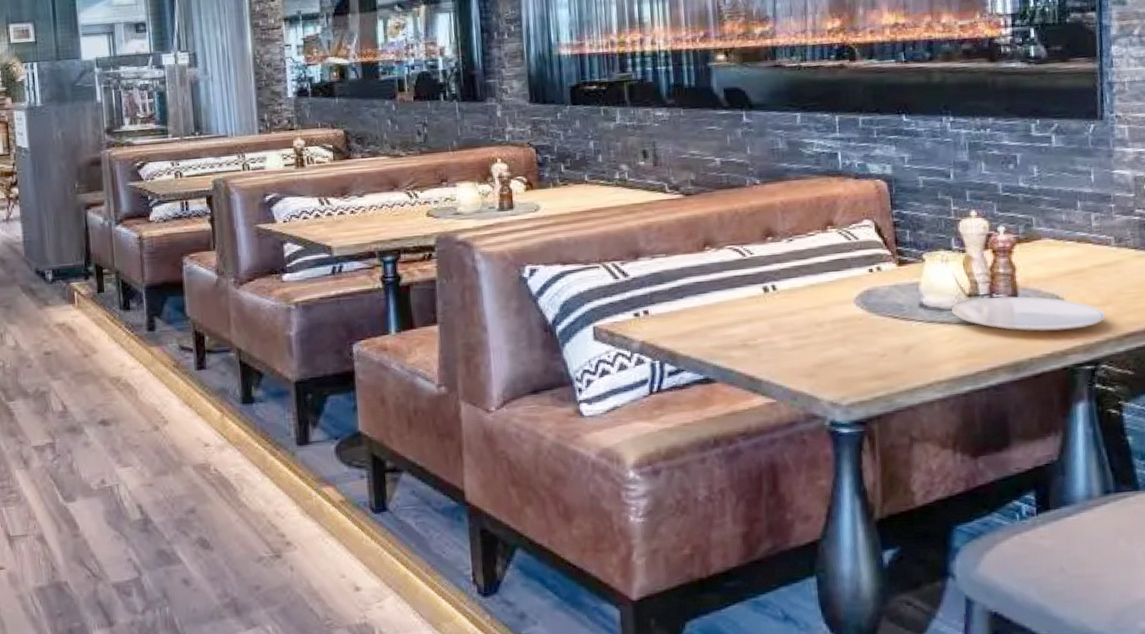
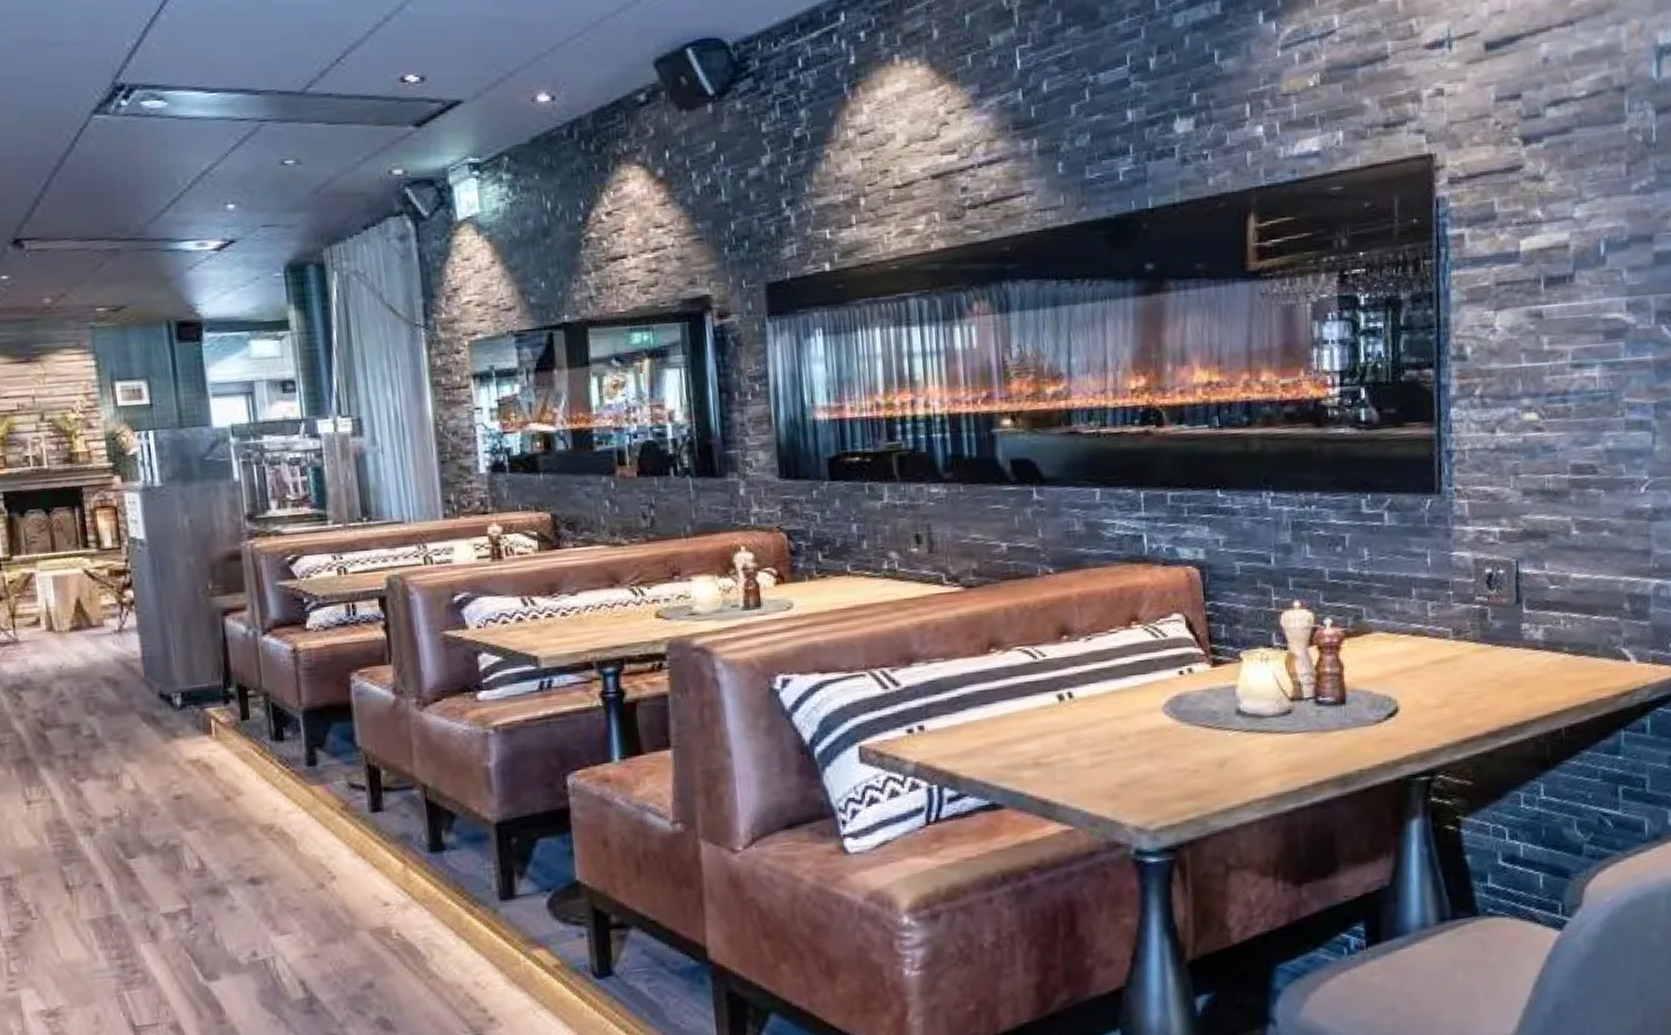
plate: present [951,296,1106,332] -> none [1272,699,1443,740]

